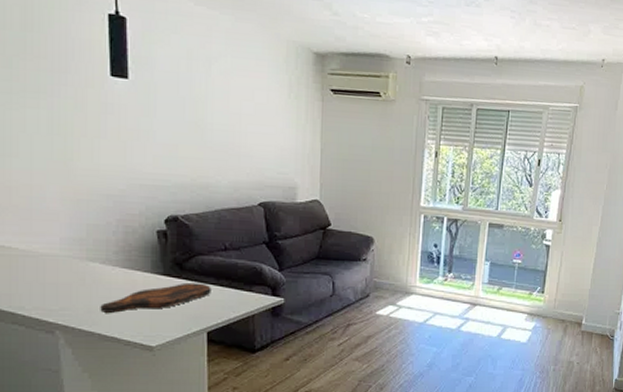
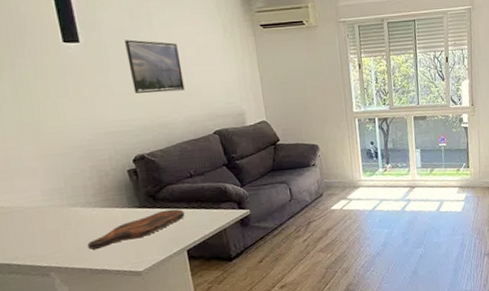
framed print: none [177,84,235,151] -> present [125,39,185,94]

